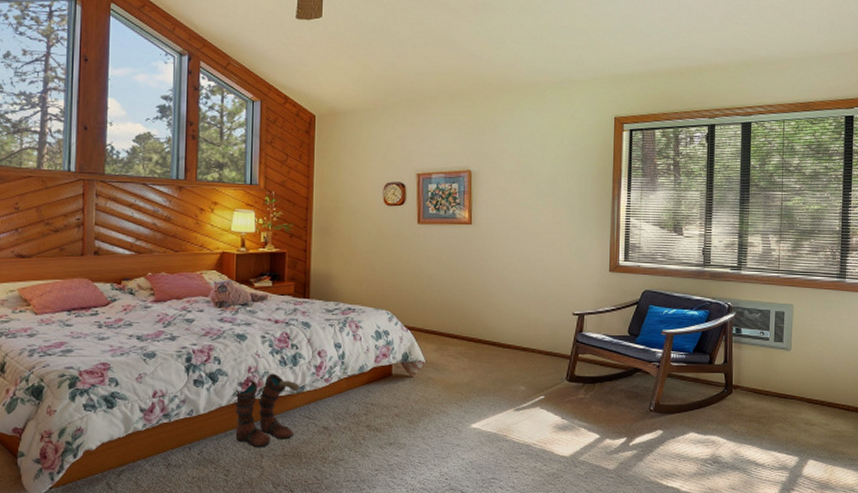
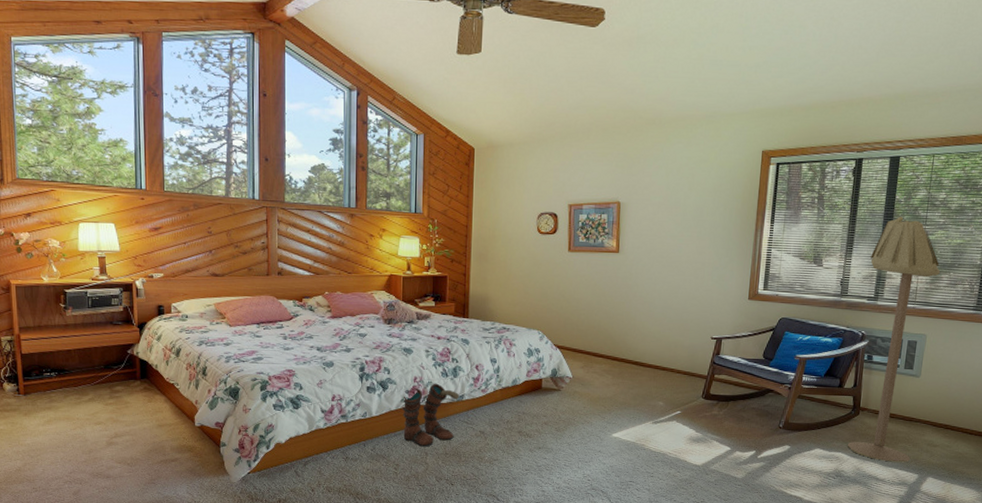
floor lamp: none [722,183,801,444] -> present [847,217,941,463]

